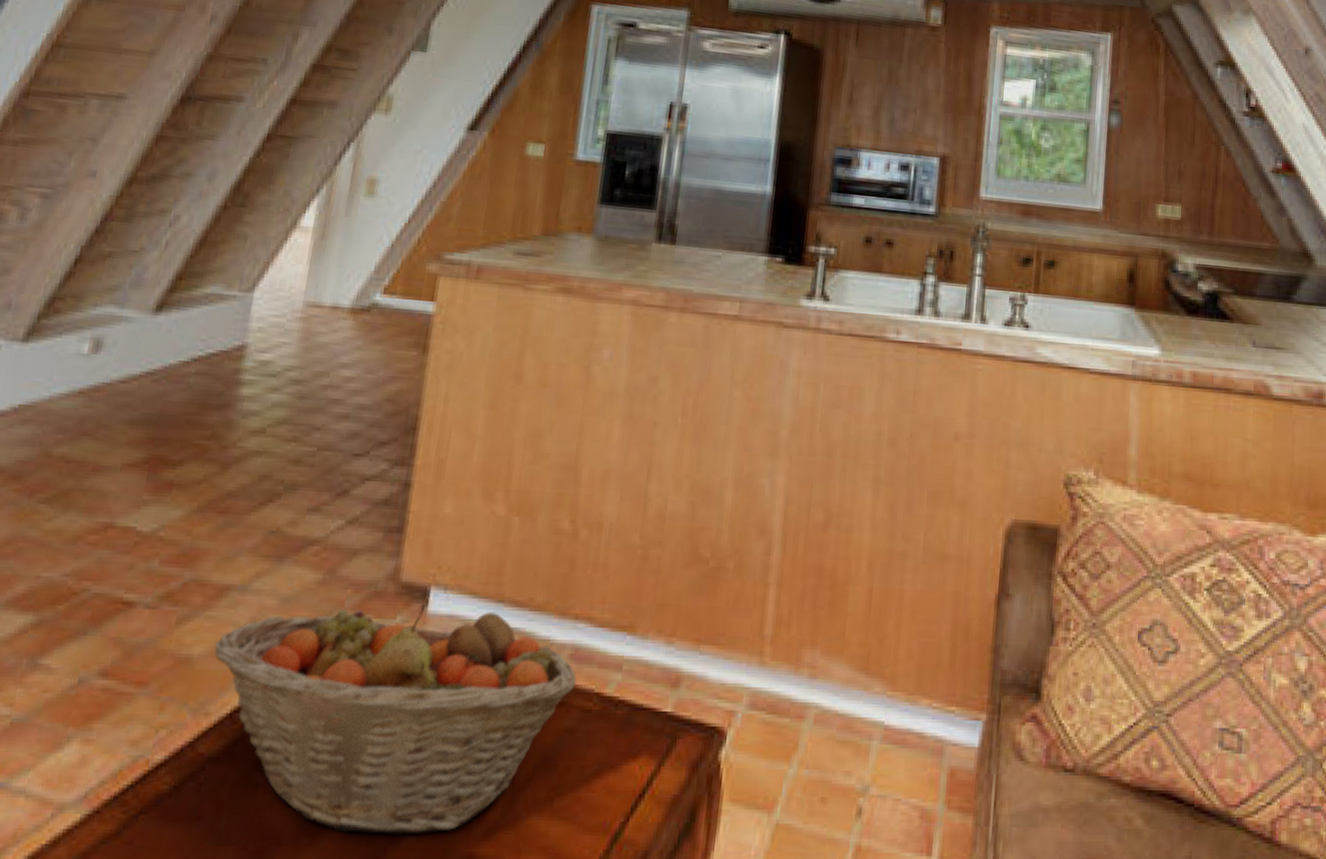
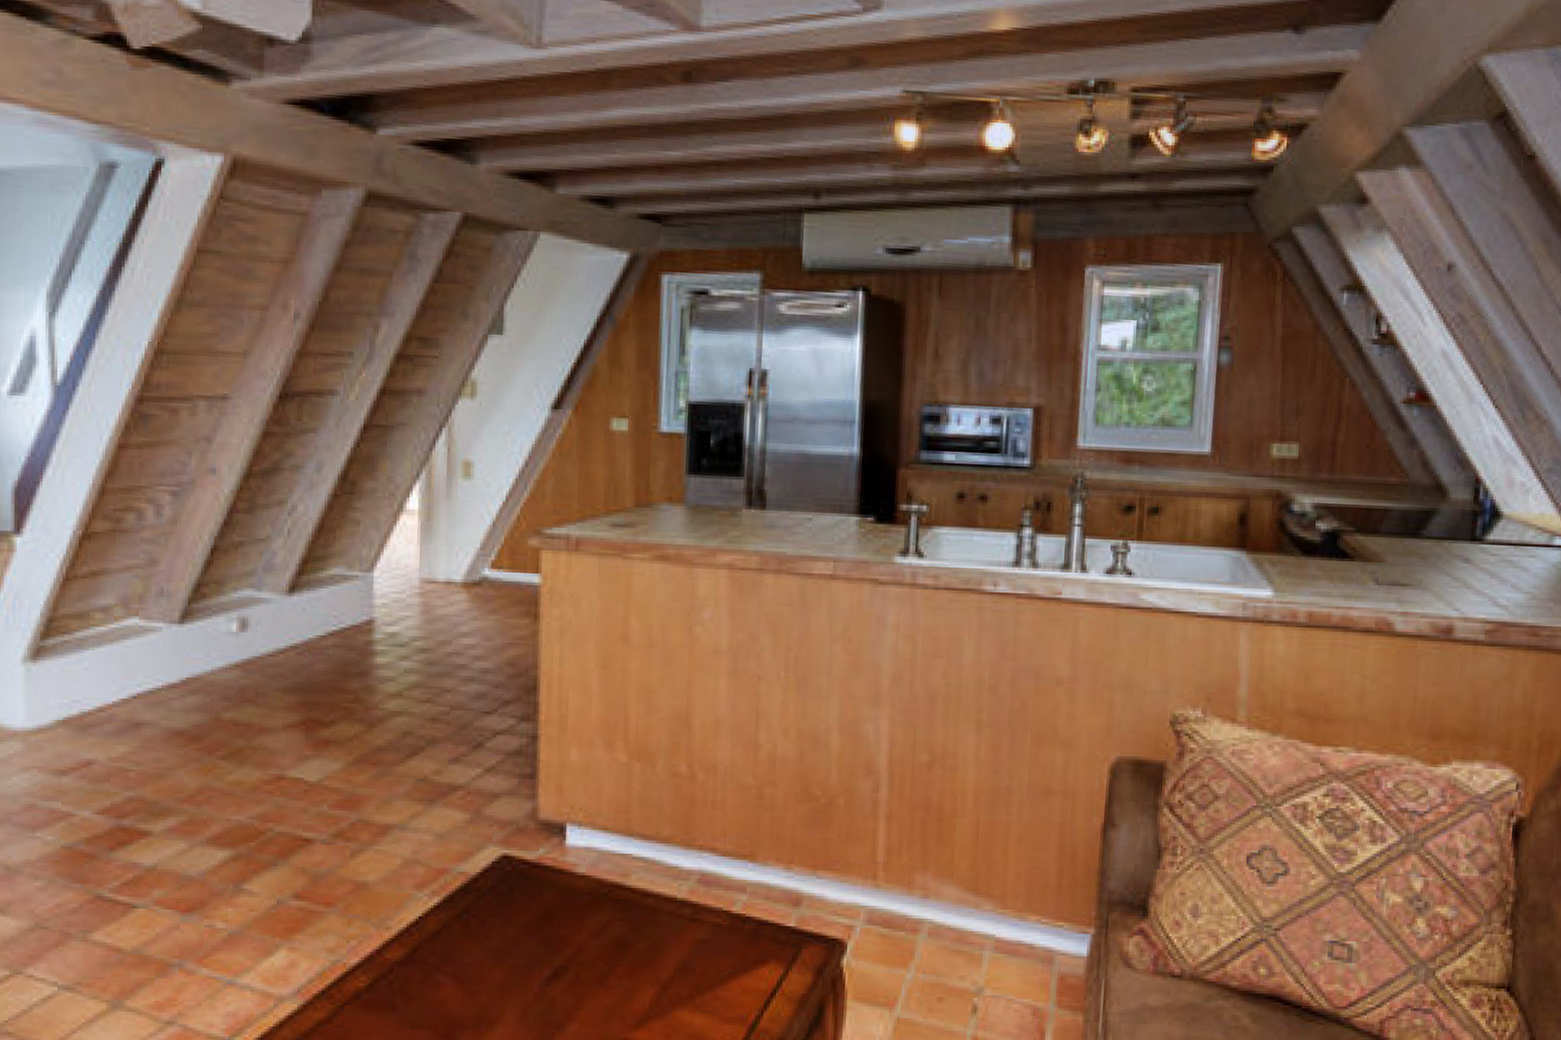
fruit basket: present [214,604,577,835] -> none [386,838,705,1023]

